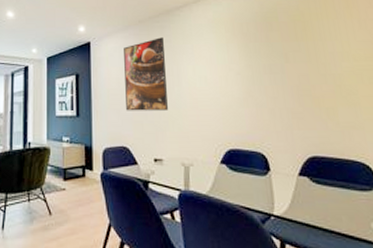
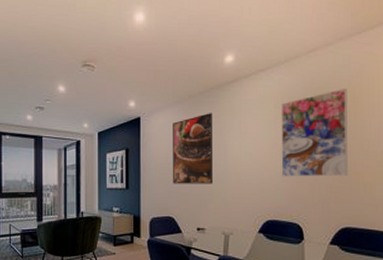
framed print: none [232,13,308,103] -> present [281,89,348,177]

